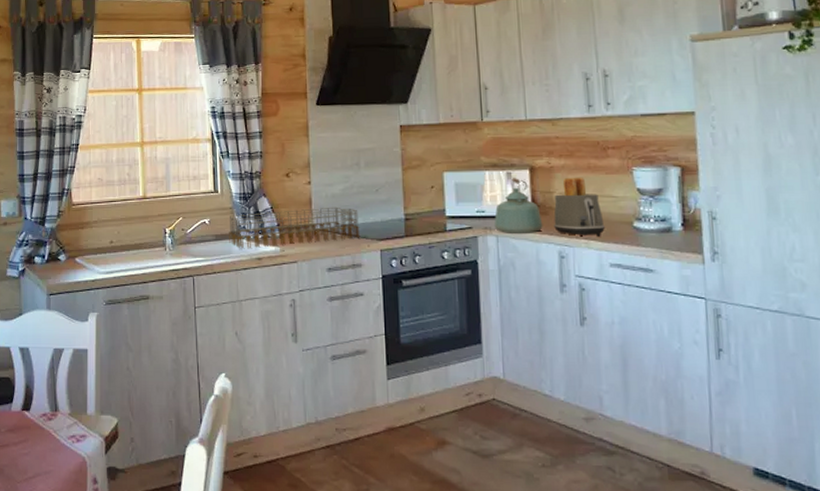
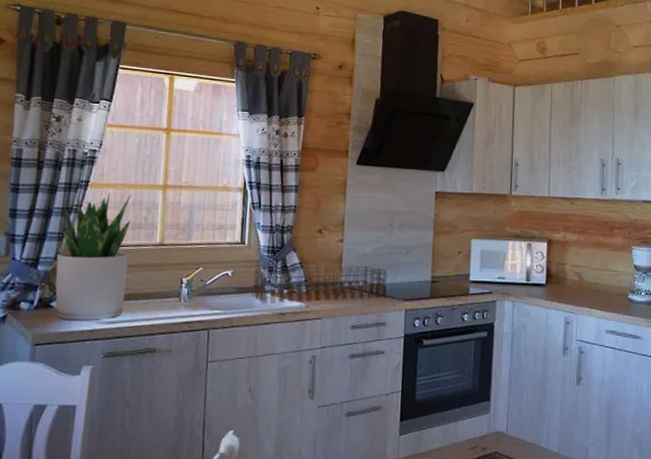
planter: none [58,153,118,272] -> present [55,193,132,321]
kettle: present [494,178,543,235] -> none [511,249,554,301]
toaster: present [553,177,605,237] -> none [563,251,605,306]

